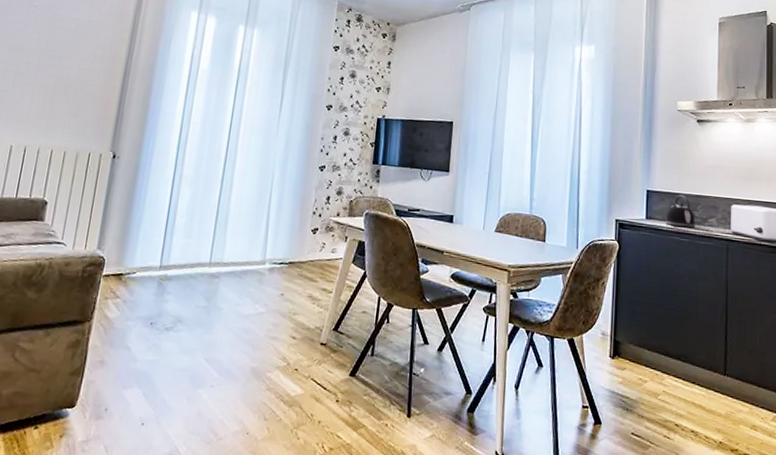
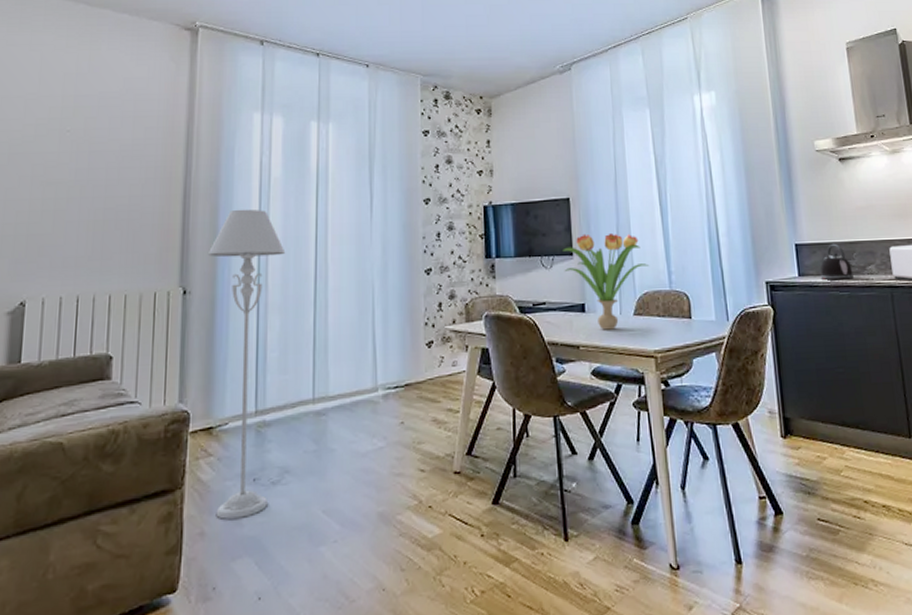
floor lamp: none [115,92,203,354] -> present [207,209,286,519]
flower arrangement: none [440,154,514,242] -> present [563,232,649,330]

